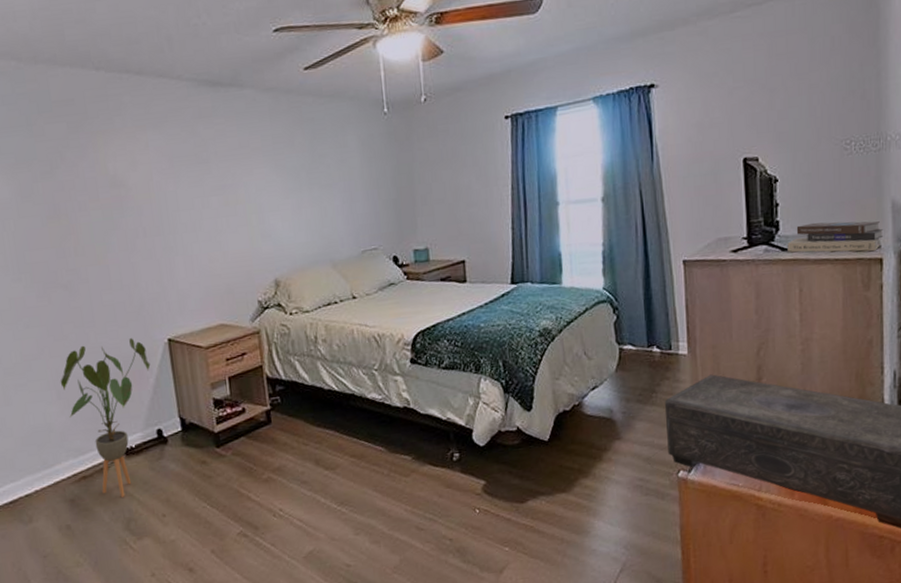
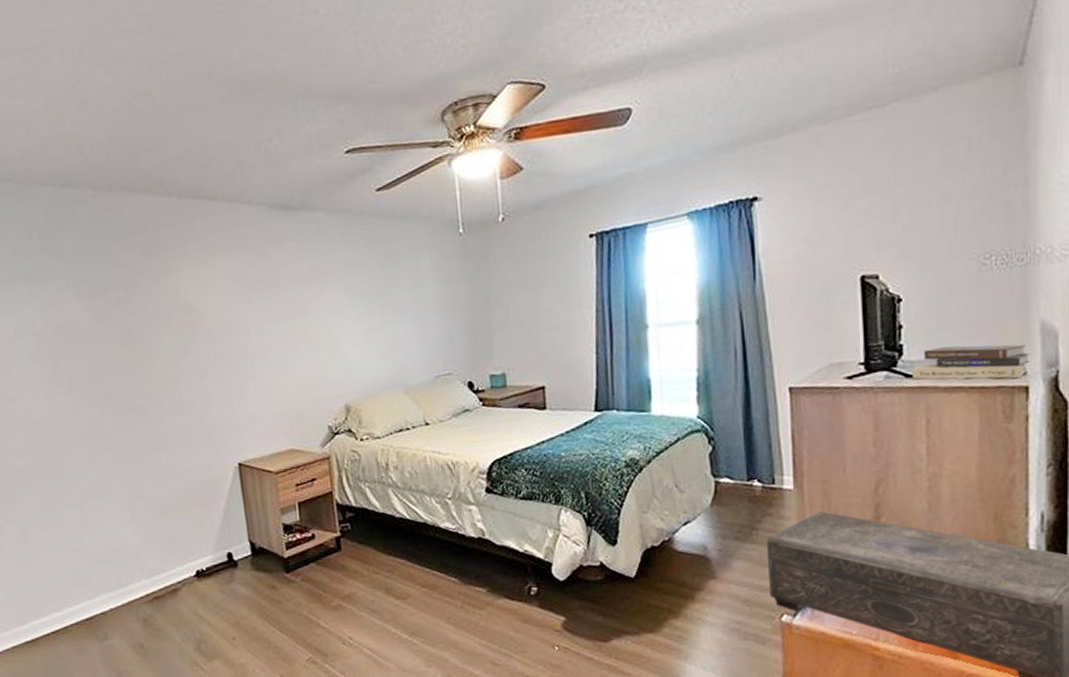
house plant: present [60,338,151,497] -> none [133,462,221,619]

